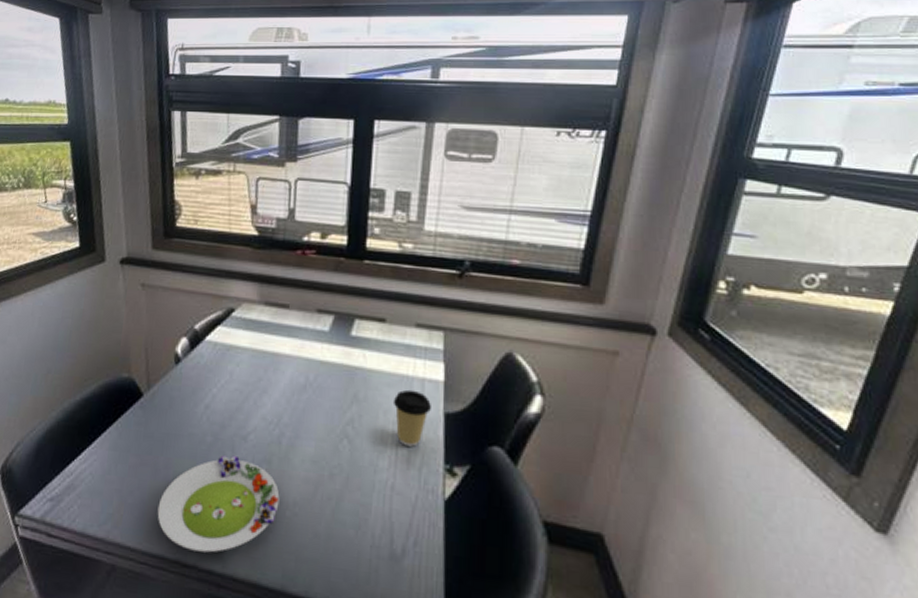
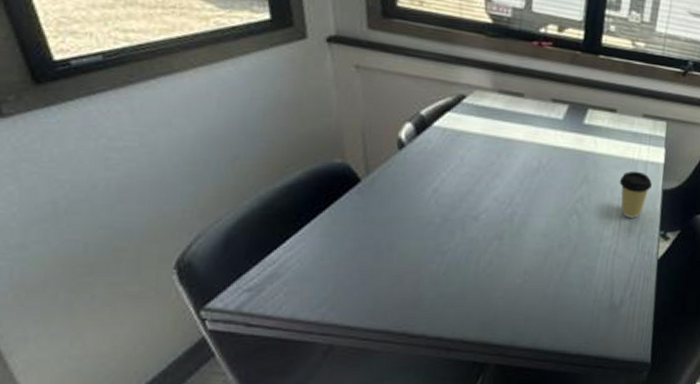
salad plate: present [157,455,280,553] -> none [380,234,511,322]

